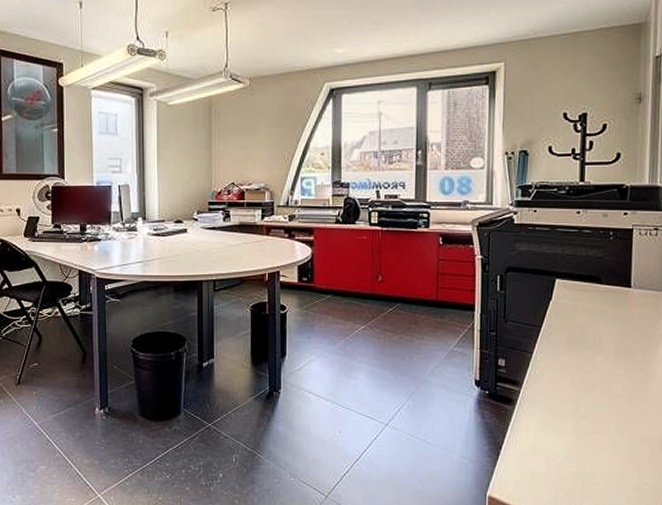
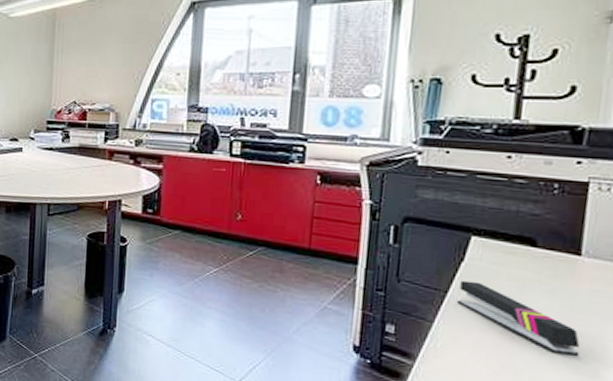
stapler: none [548,316,634,369] -> present [456,280,580,357]

